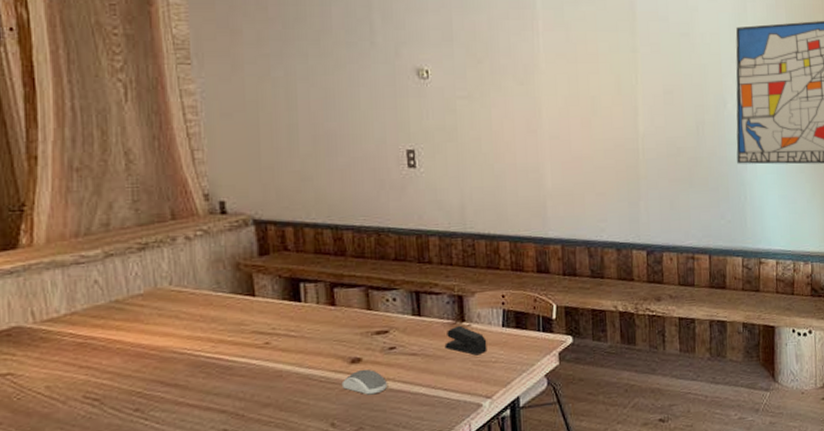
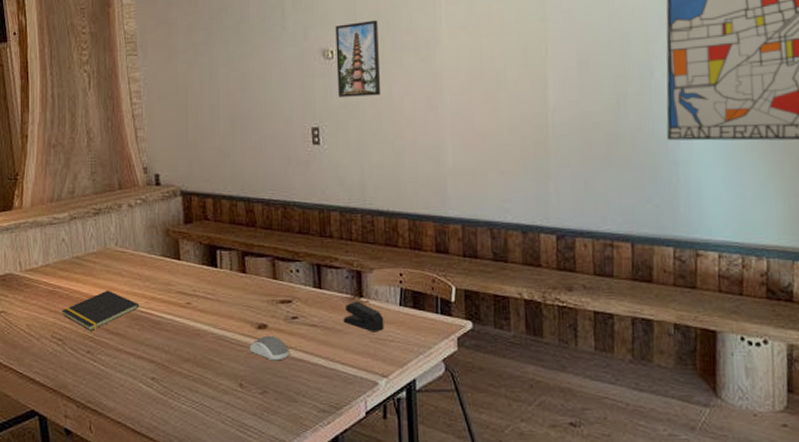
notepad: none [97,336,205,385] -> present [62,290,140,331]
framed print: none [430,40,480,119] -> present [335,19,381,97]

